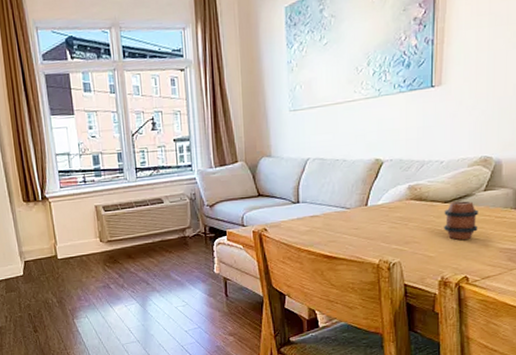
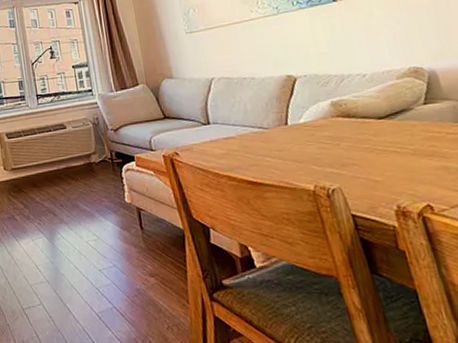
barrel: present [444,201,478,240] -> none [381,116,428,161]

